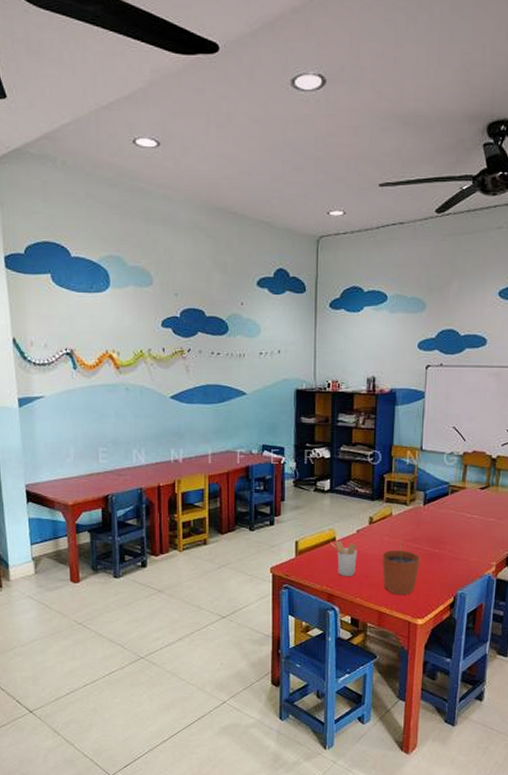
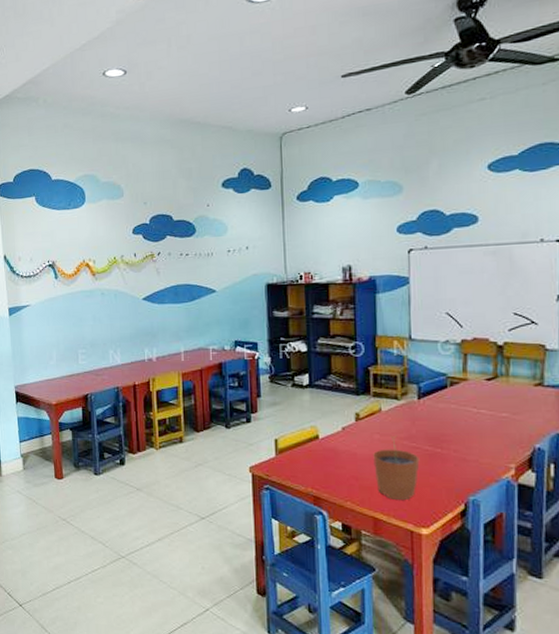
utensil holder: present [330,541,357,576] -> none [312,439,344,478]

